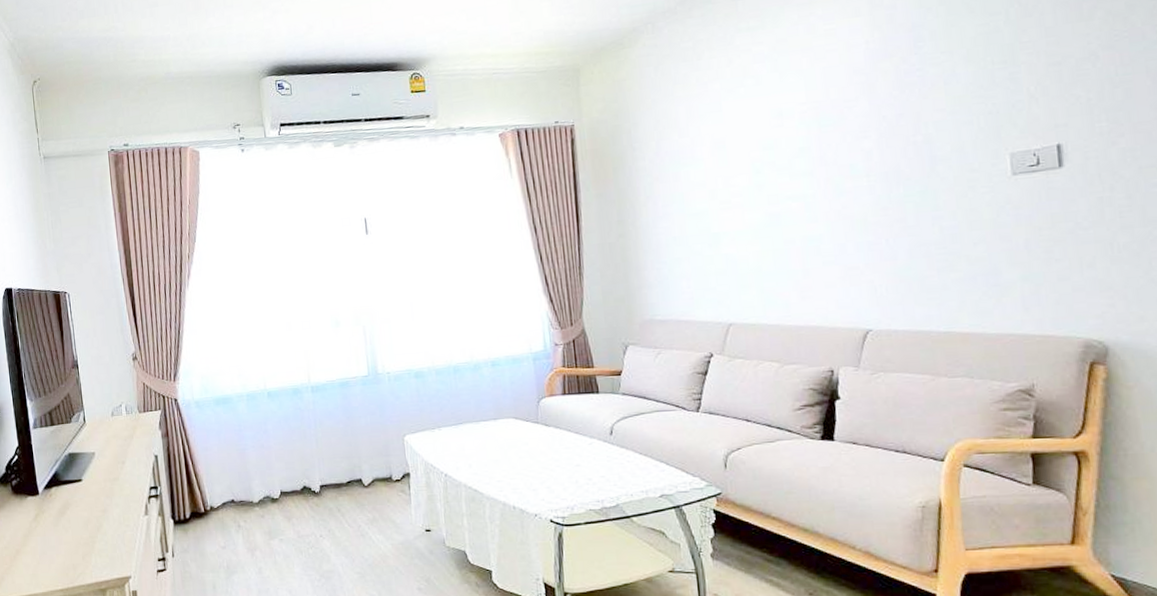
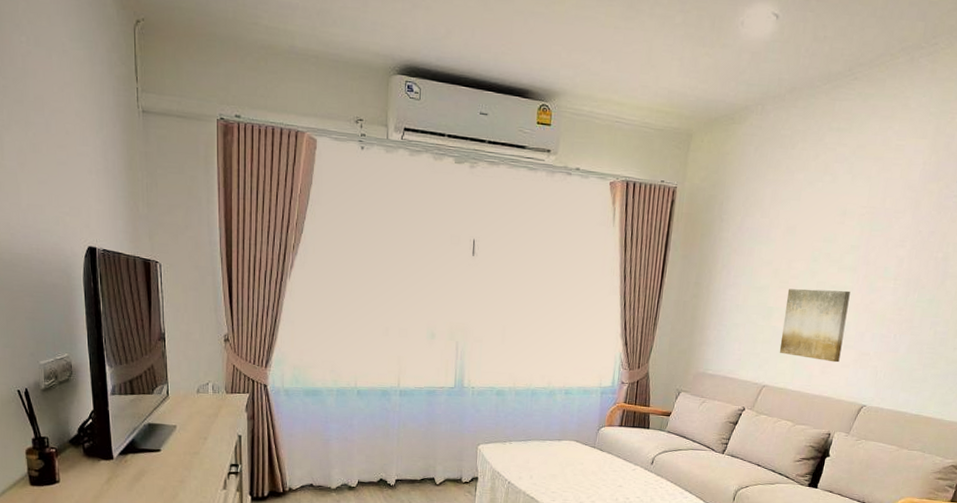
wall art: none [732,198,821,284] -> present [779,289,850,363]

